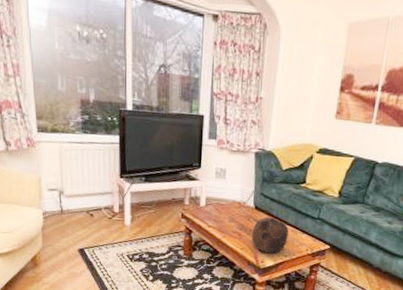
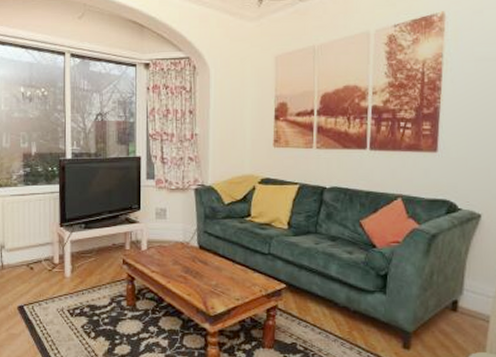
soccer ball: present [252,216,289,253] -> none [199,256,238,297]

